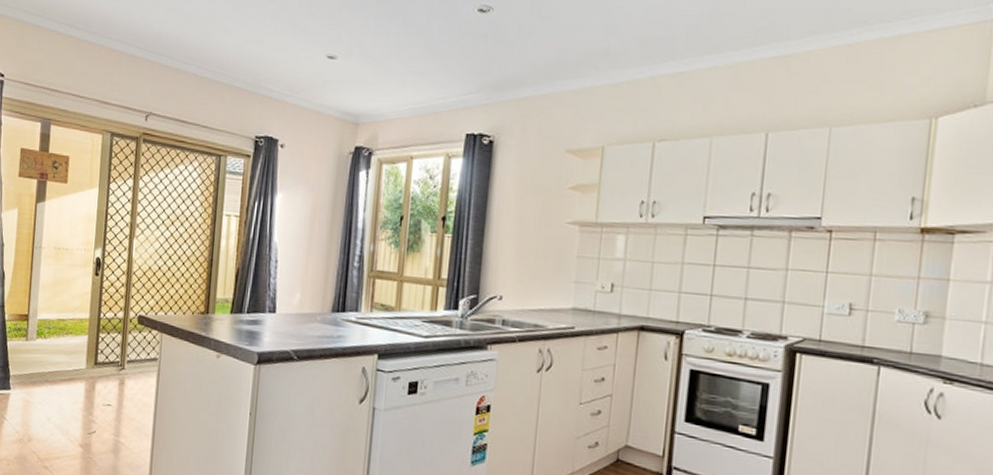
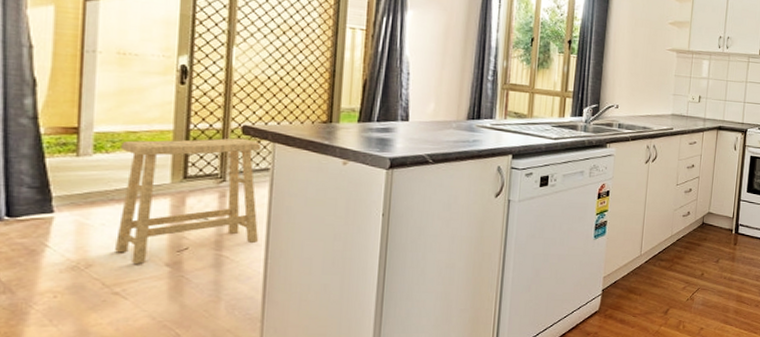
stool: none [47,327,152,442] -> present [115,137,262,264]

